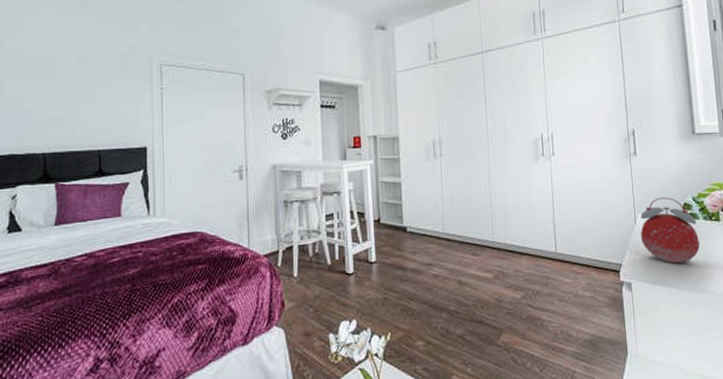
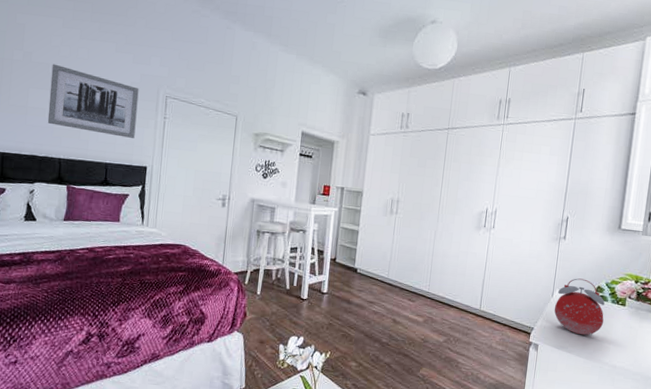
wall art: none [26,47,129,118] -> present [47,64,139,138]

